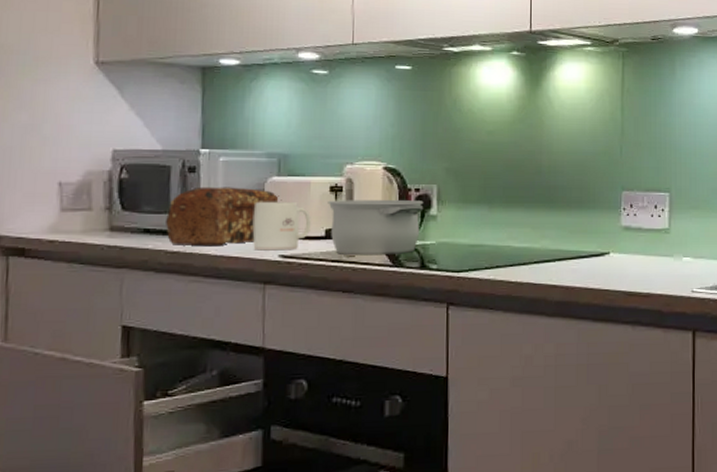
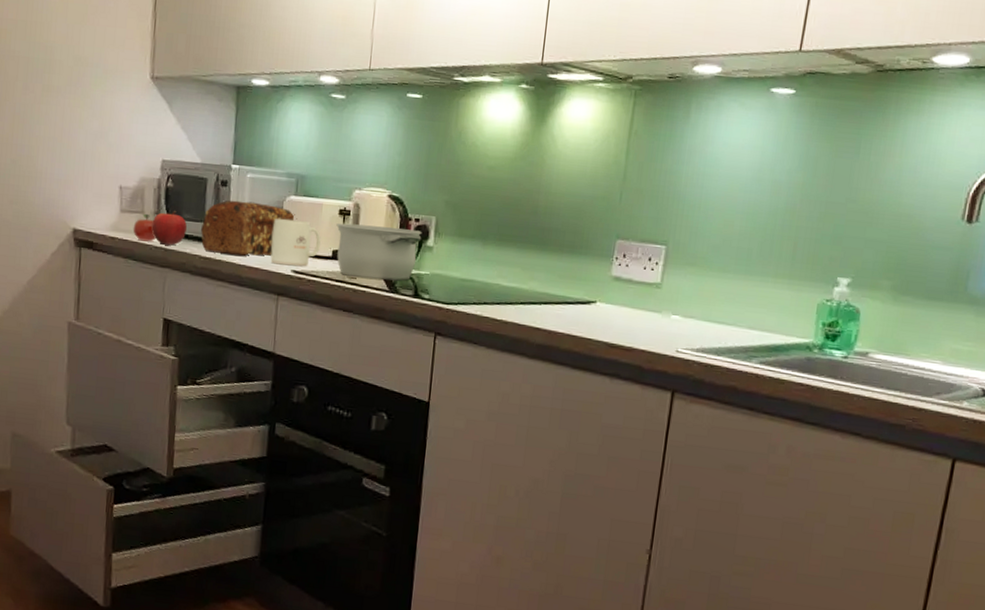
fruit: none [77,210,110,241] -> present [133,213,157,242]
fruit: none [102,204,148,243] -> present [151,211,187,246]

